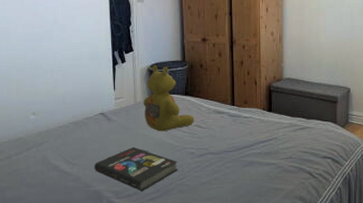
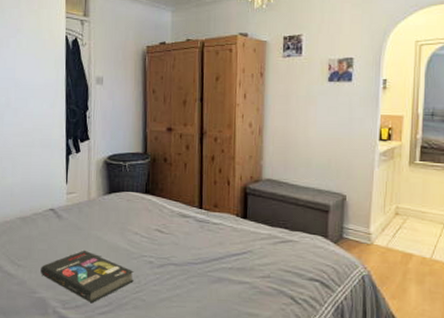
stuffed bear: present [143,64,194,132] -> none [97,156,155,235]

